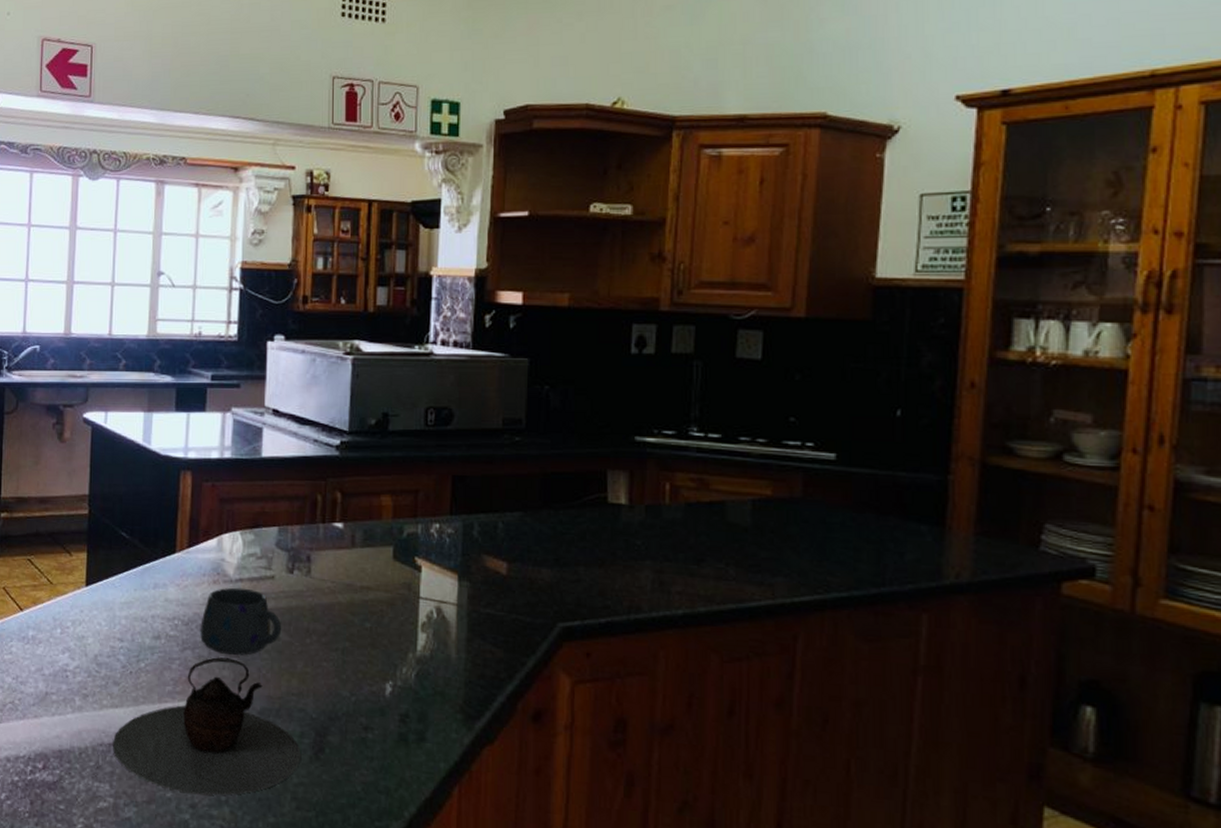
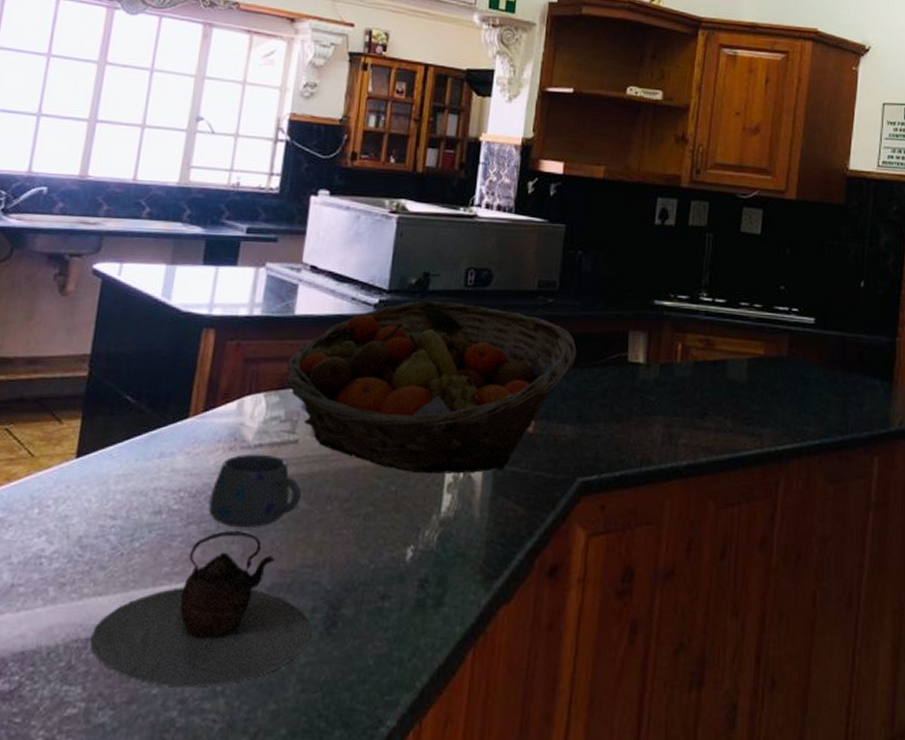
fruit basket: none [258,441,549,614] -> present [286,300,577,474]

